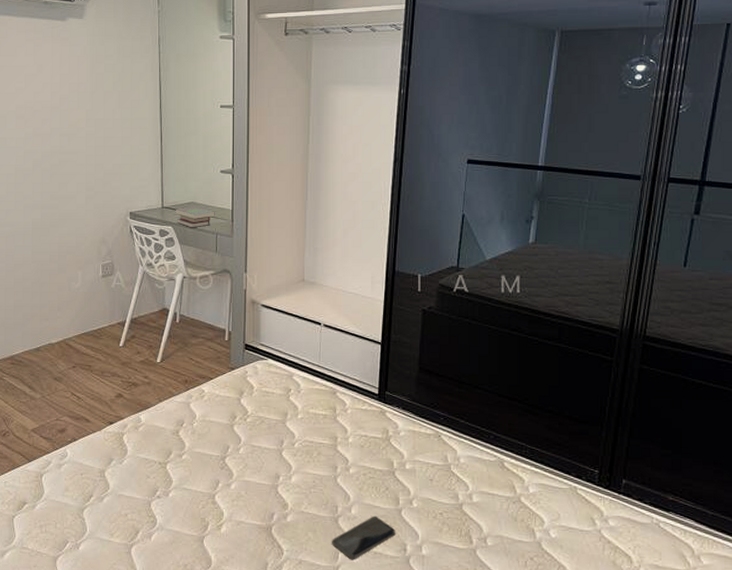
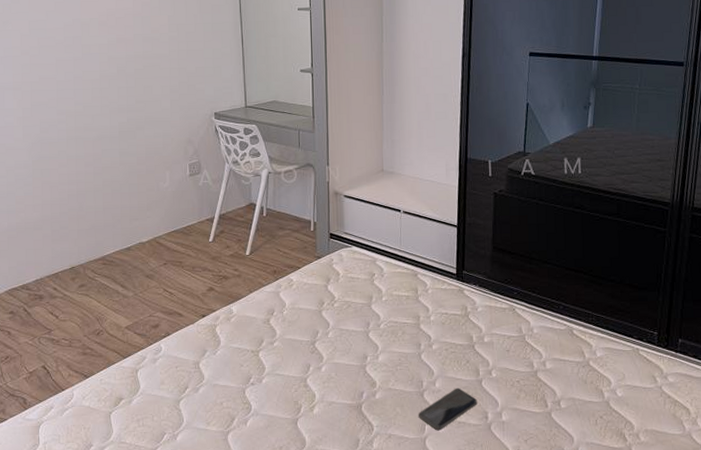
books: present [175,206,215,228] -> none [258,105,297,126]

